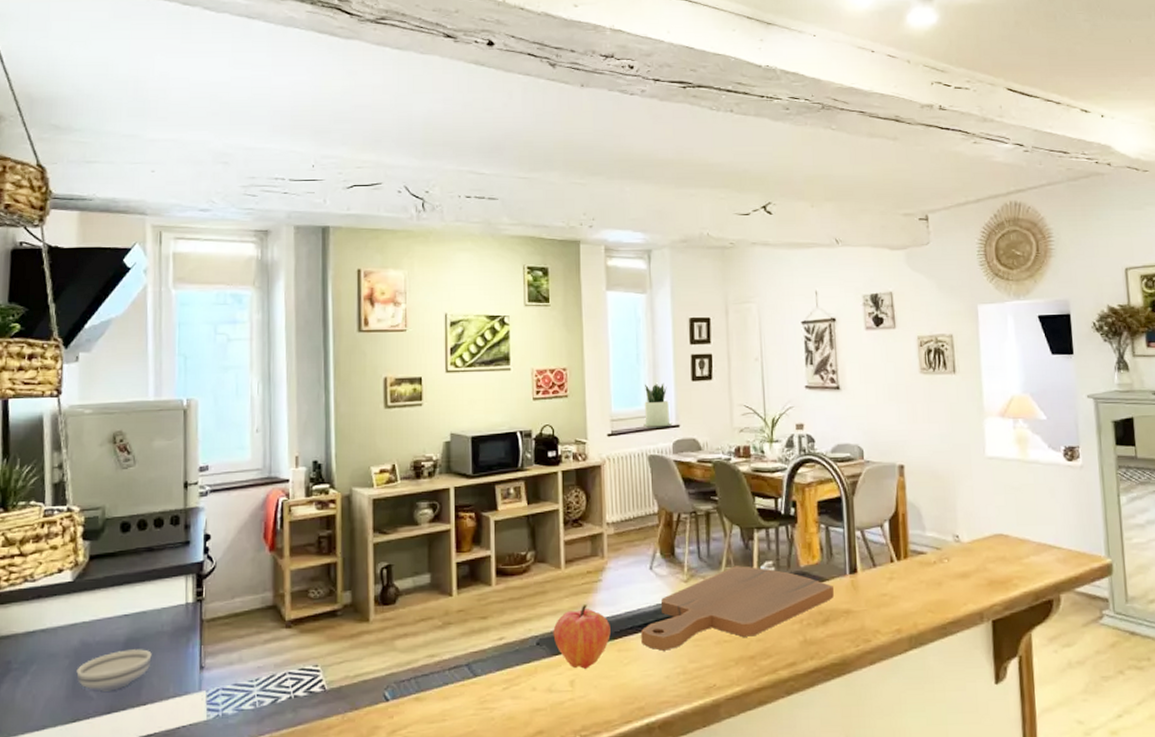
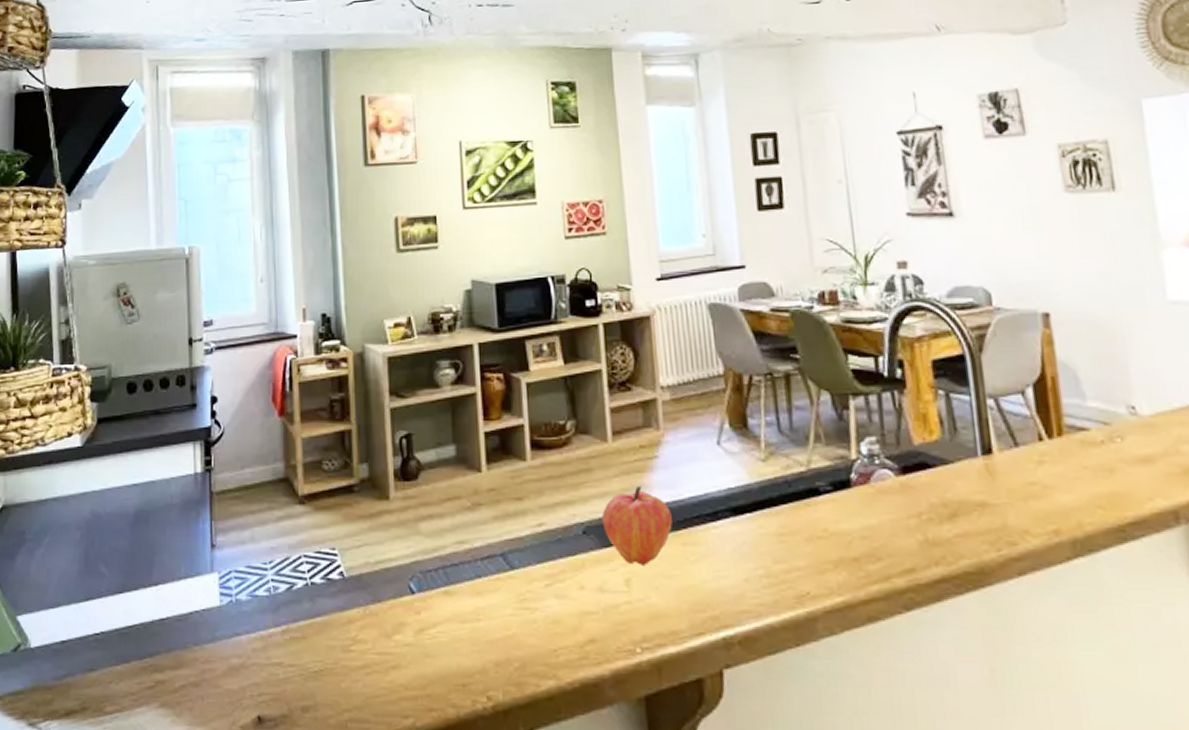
bowl: present [76,649,152,691] -> none [88,523,162,568]
cutting board: present [641,566,834,651] -> none [710,442,962,547]
planter: present [643,382,672,428] -> none [699,214,736,270]

